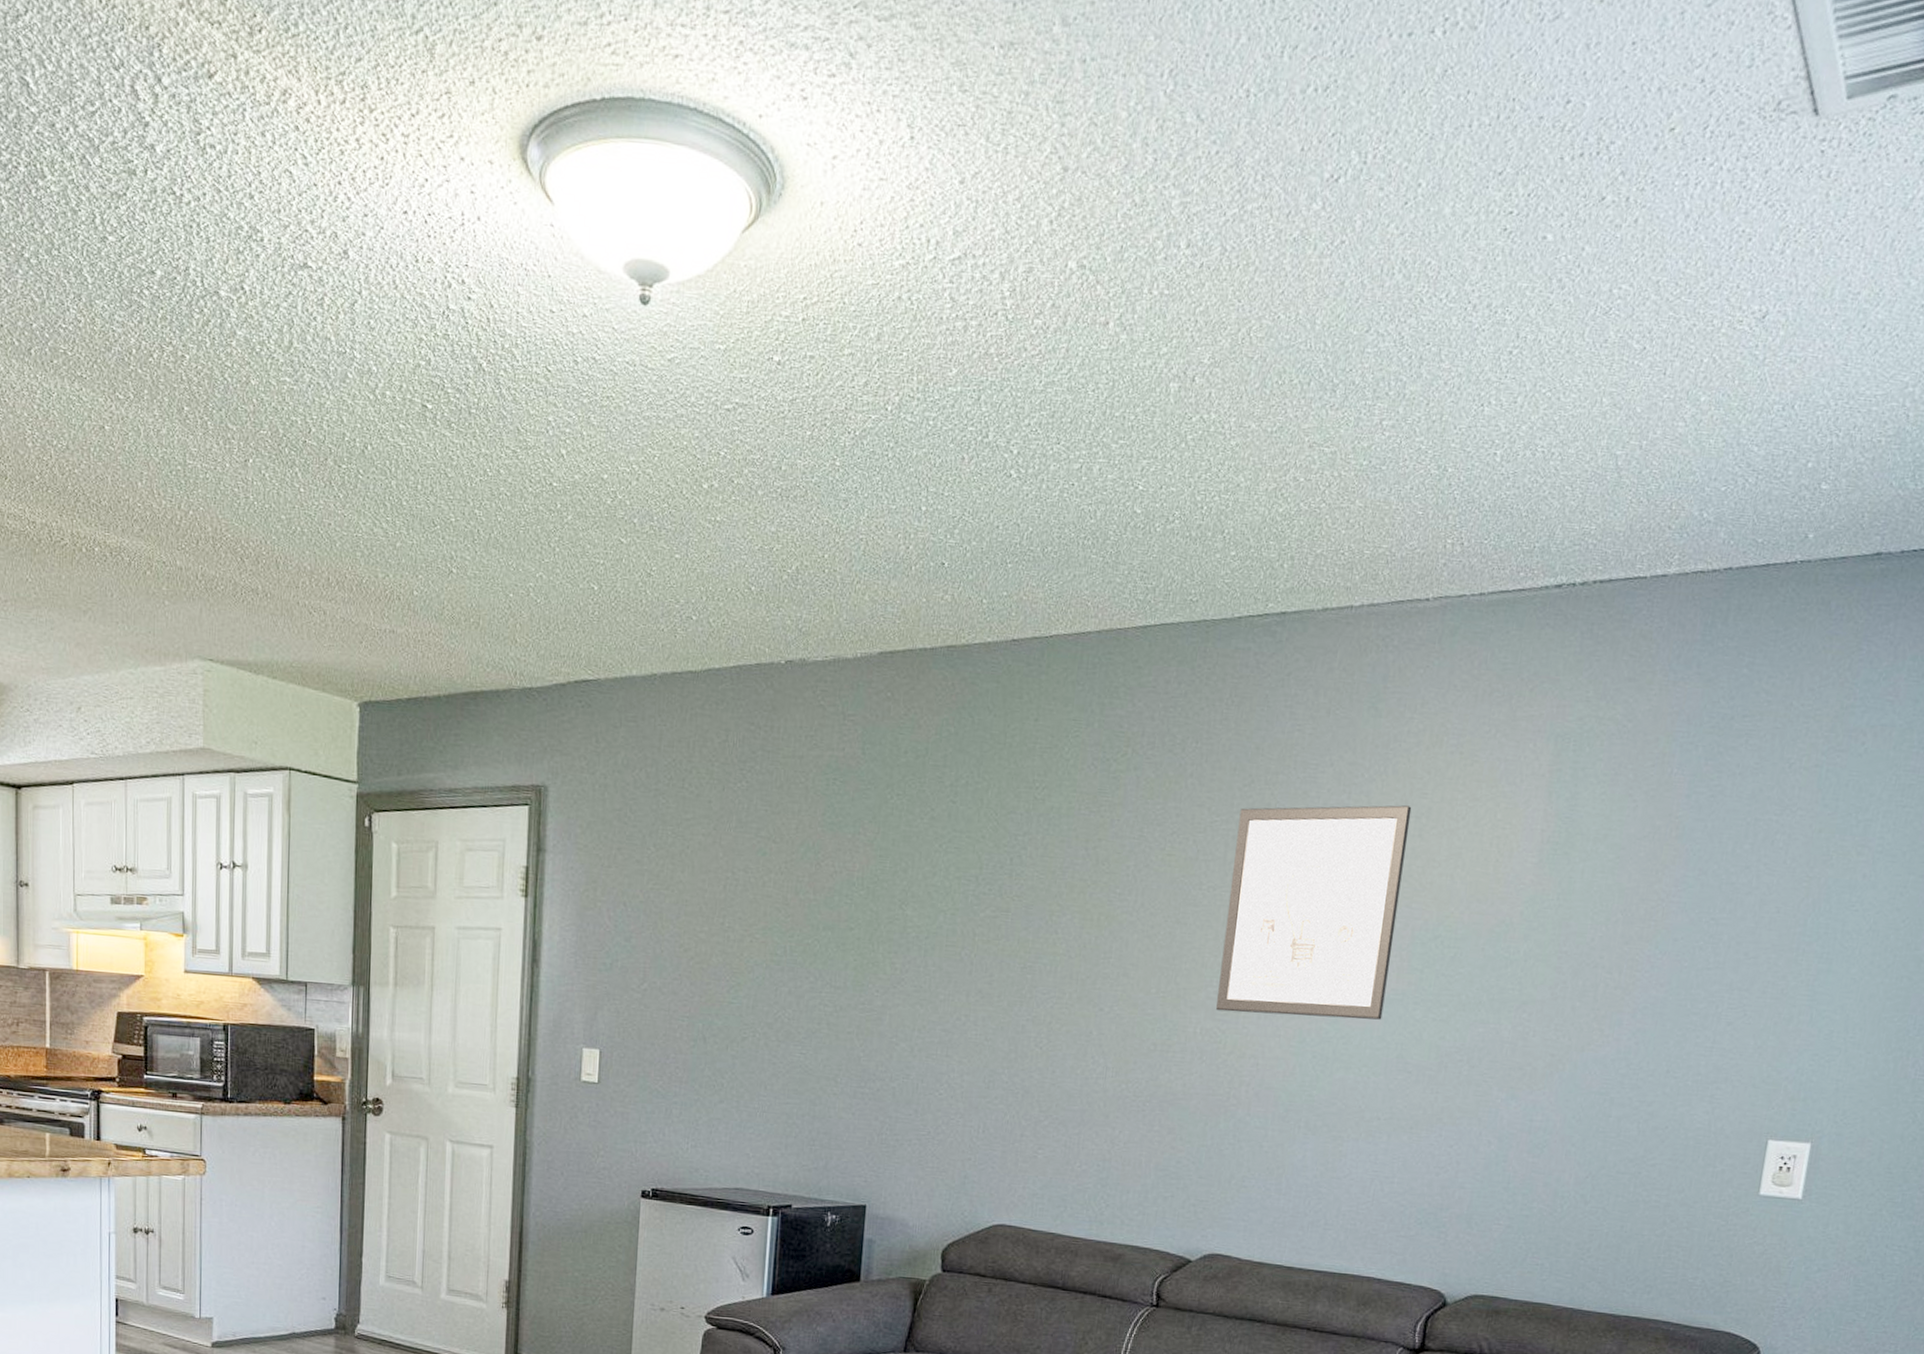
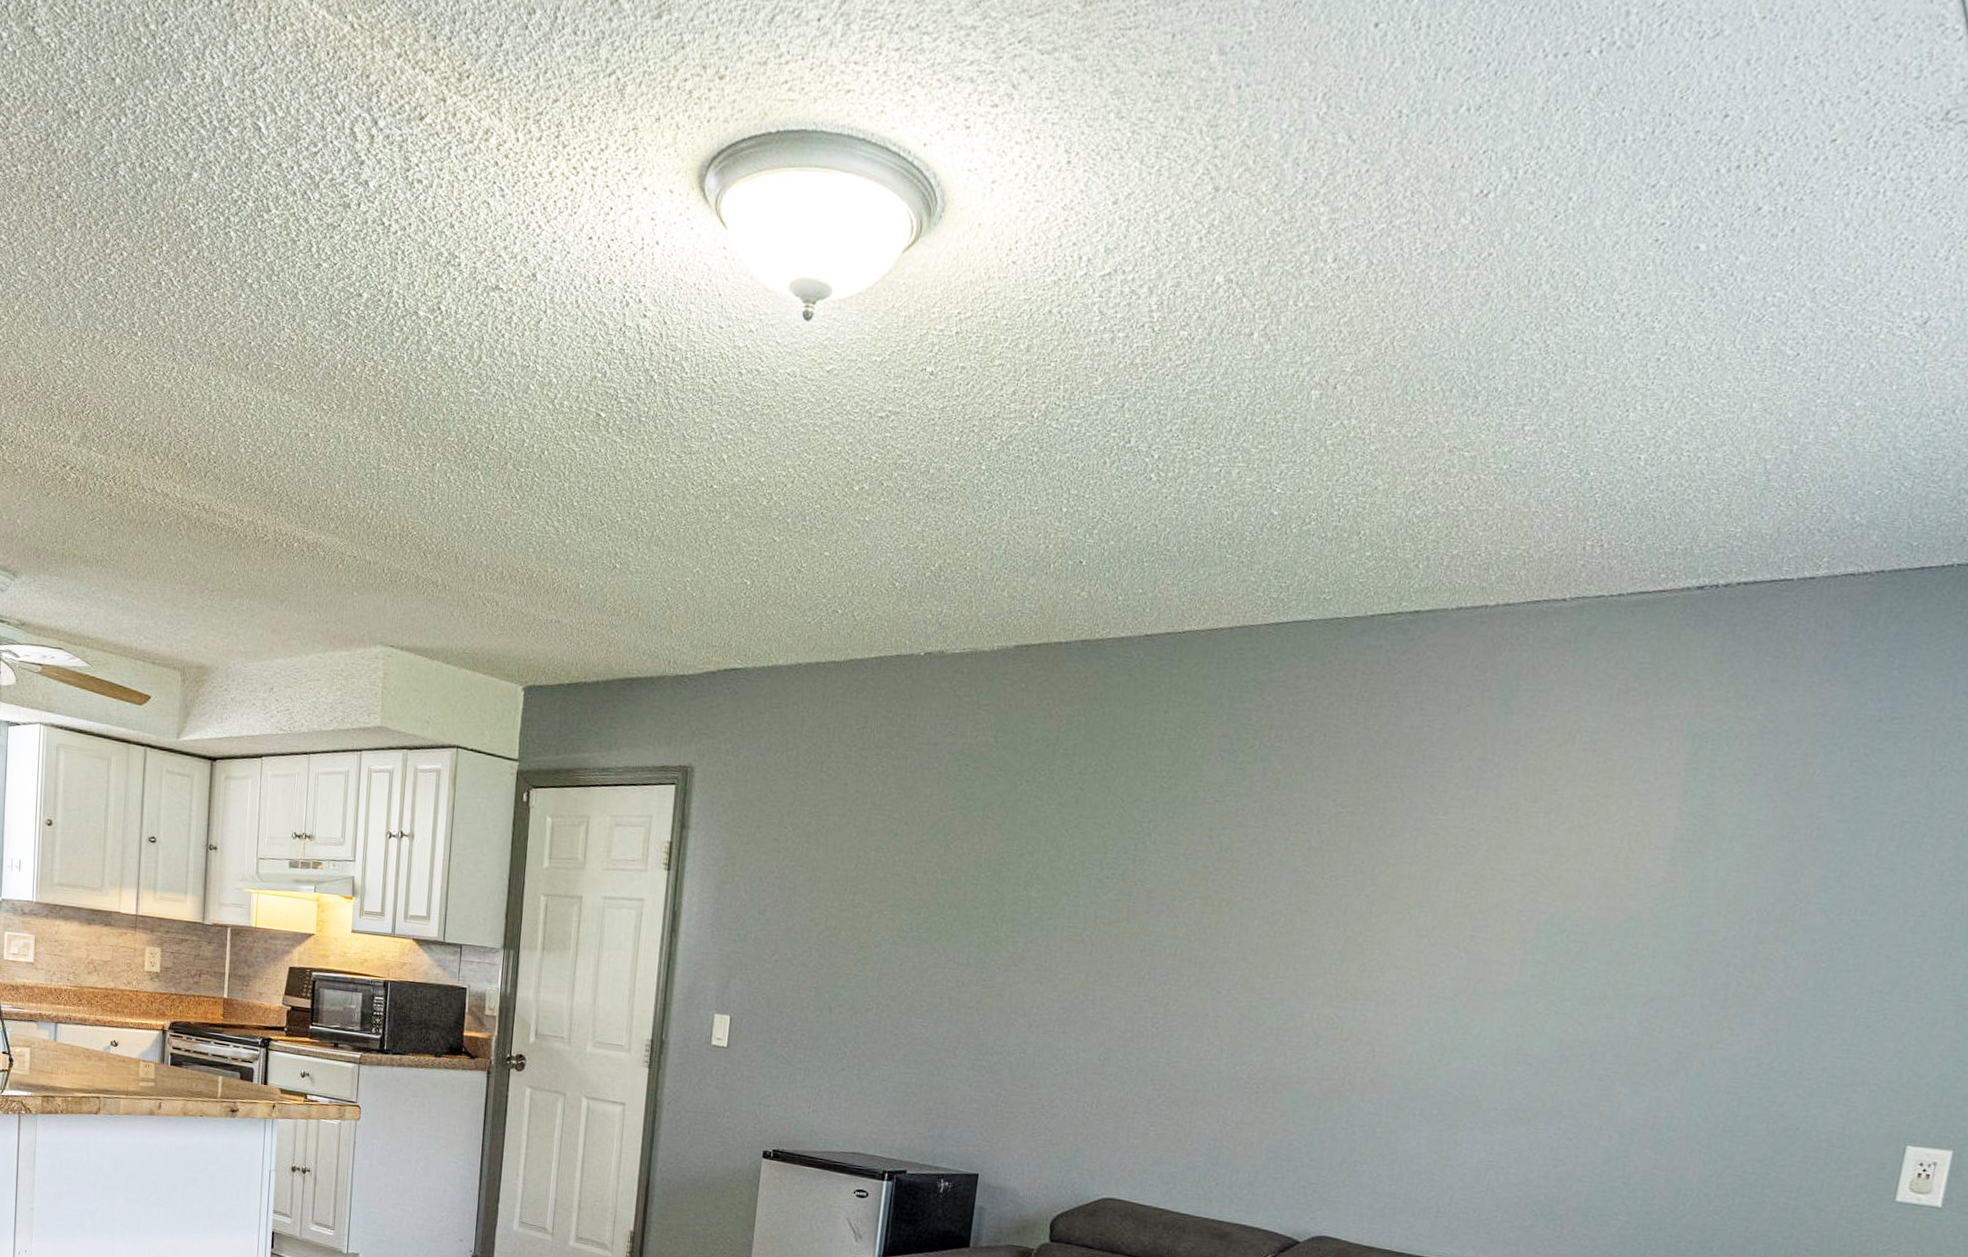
wall art: present [1216,805,1412,1020] -> none [1334,800,1541,1012]

